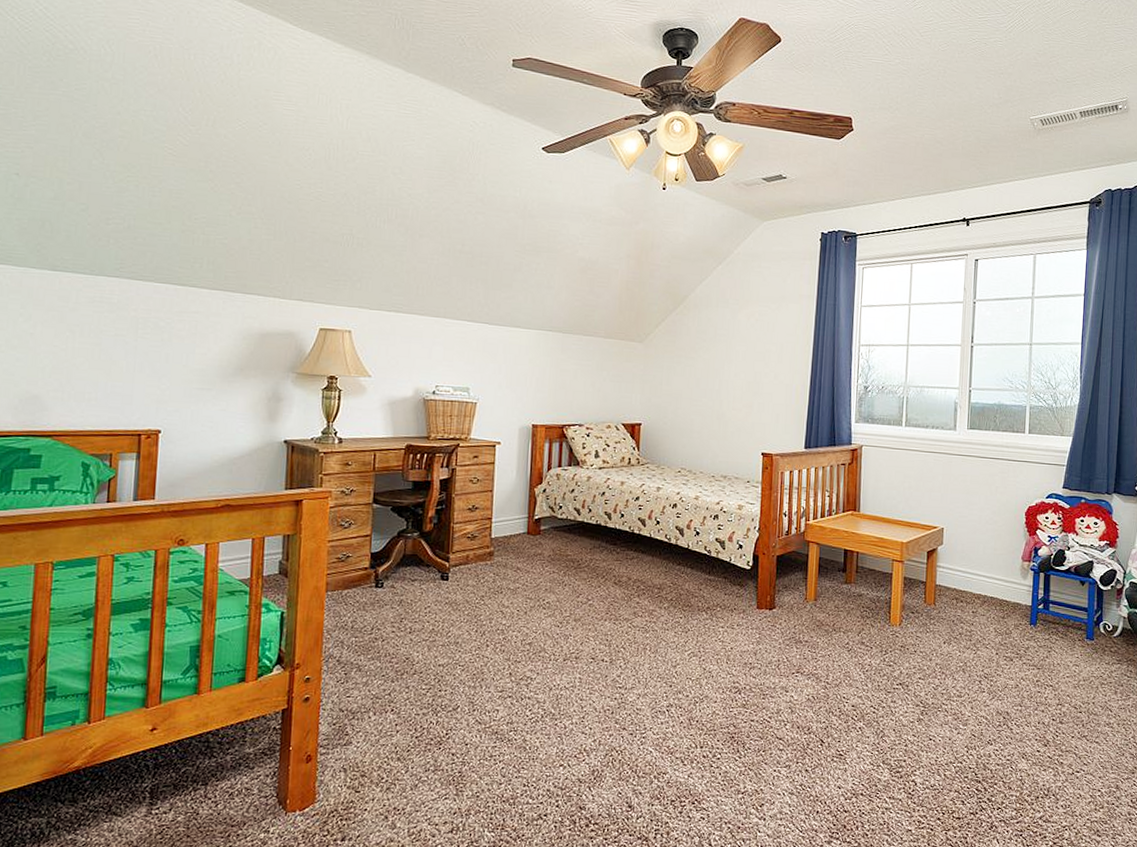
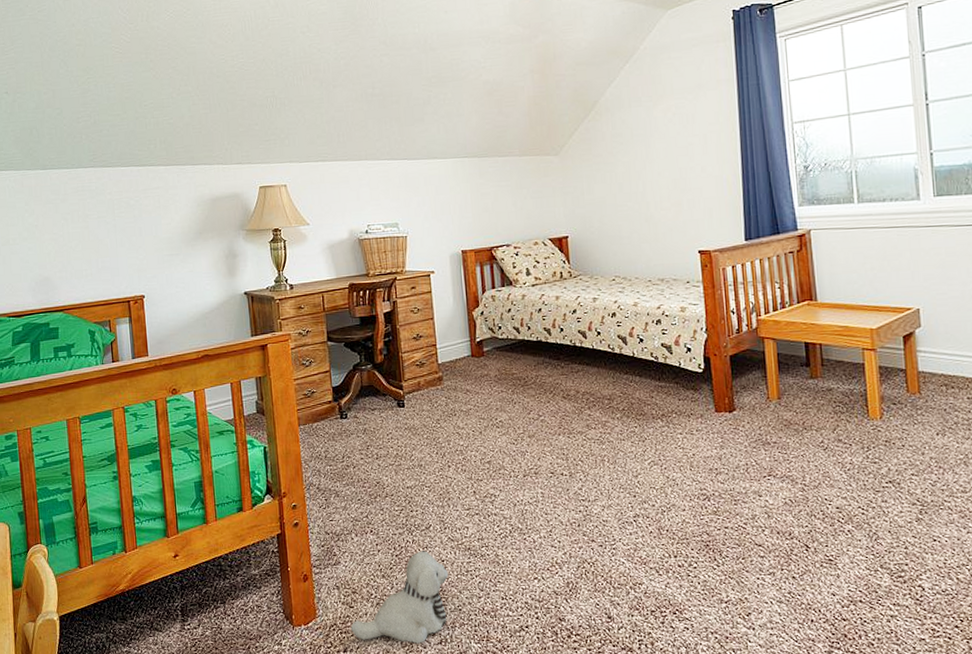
plush toy: none [353,733,470,832] -> present [350,551,448,644]

